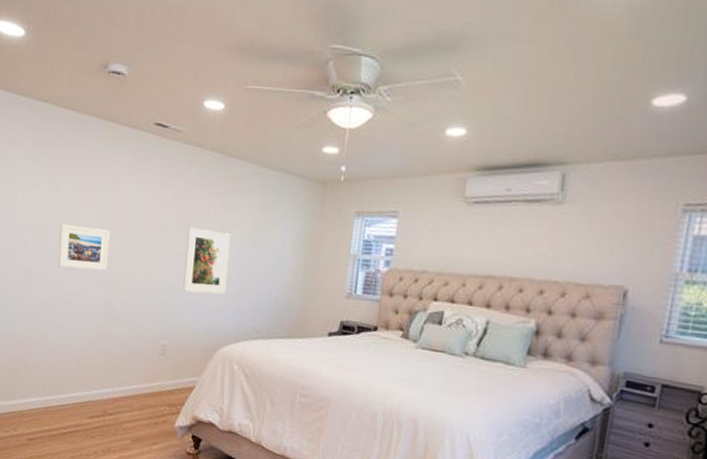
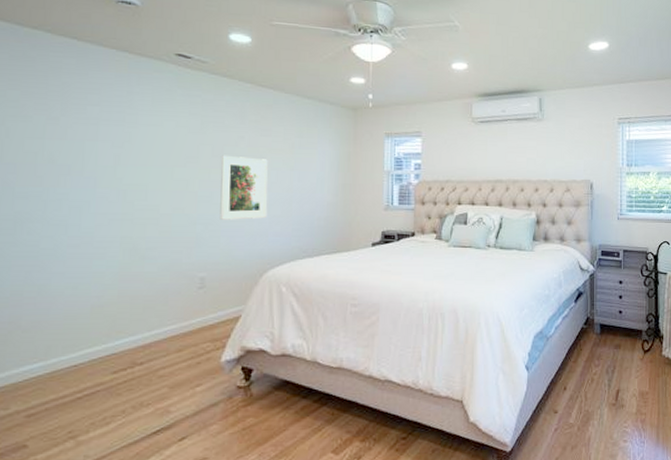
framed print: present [58,223,110,271] -> none [60,160,128,208]

